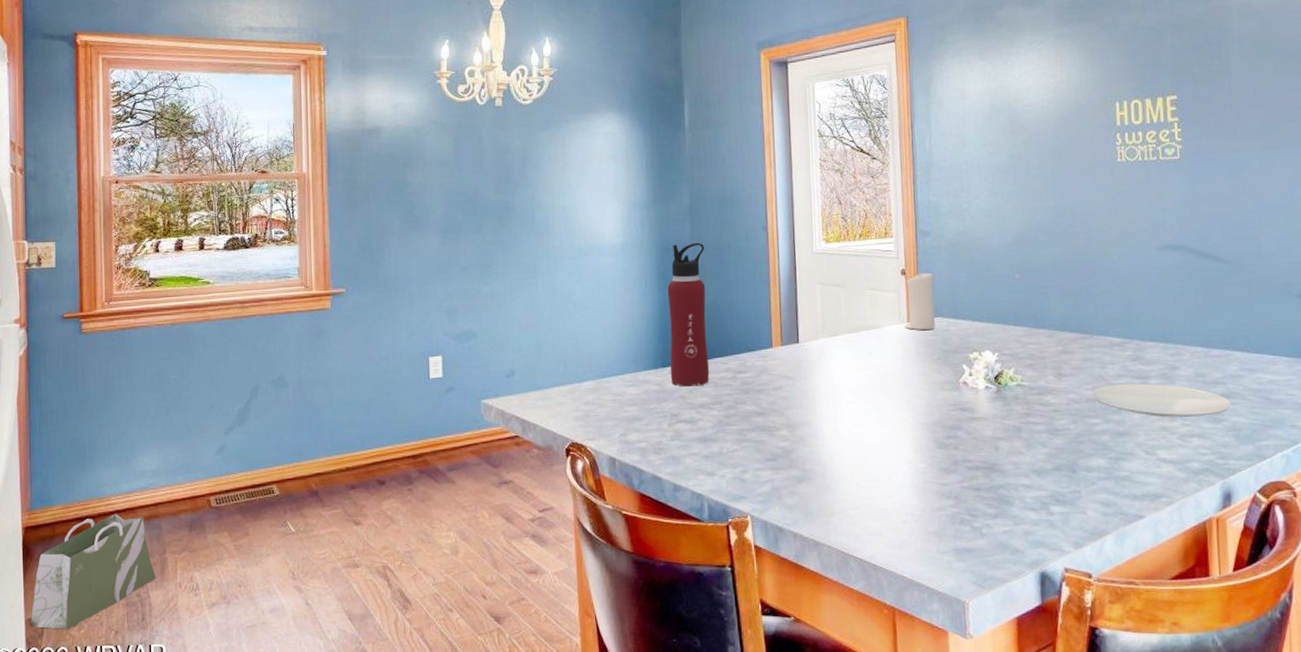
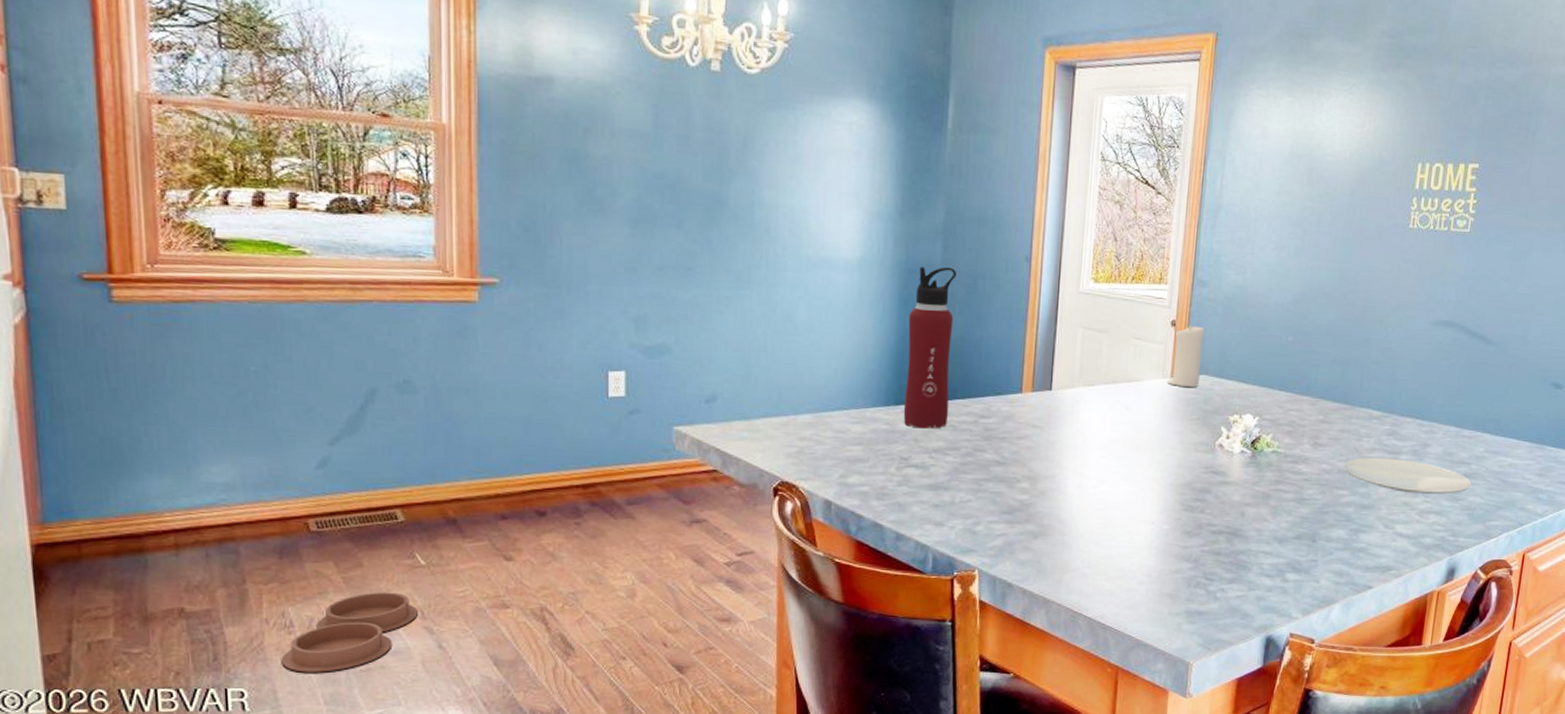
grocery bag: present [30,514,156,630] -> none [49,534,233,669]
pet bowl: none [190,556,290,631] -> present [281,592,418,674]

